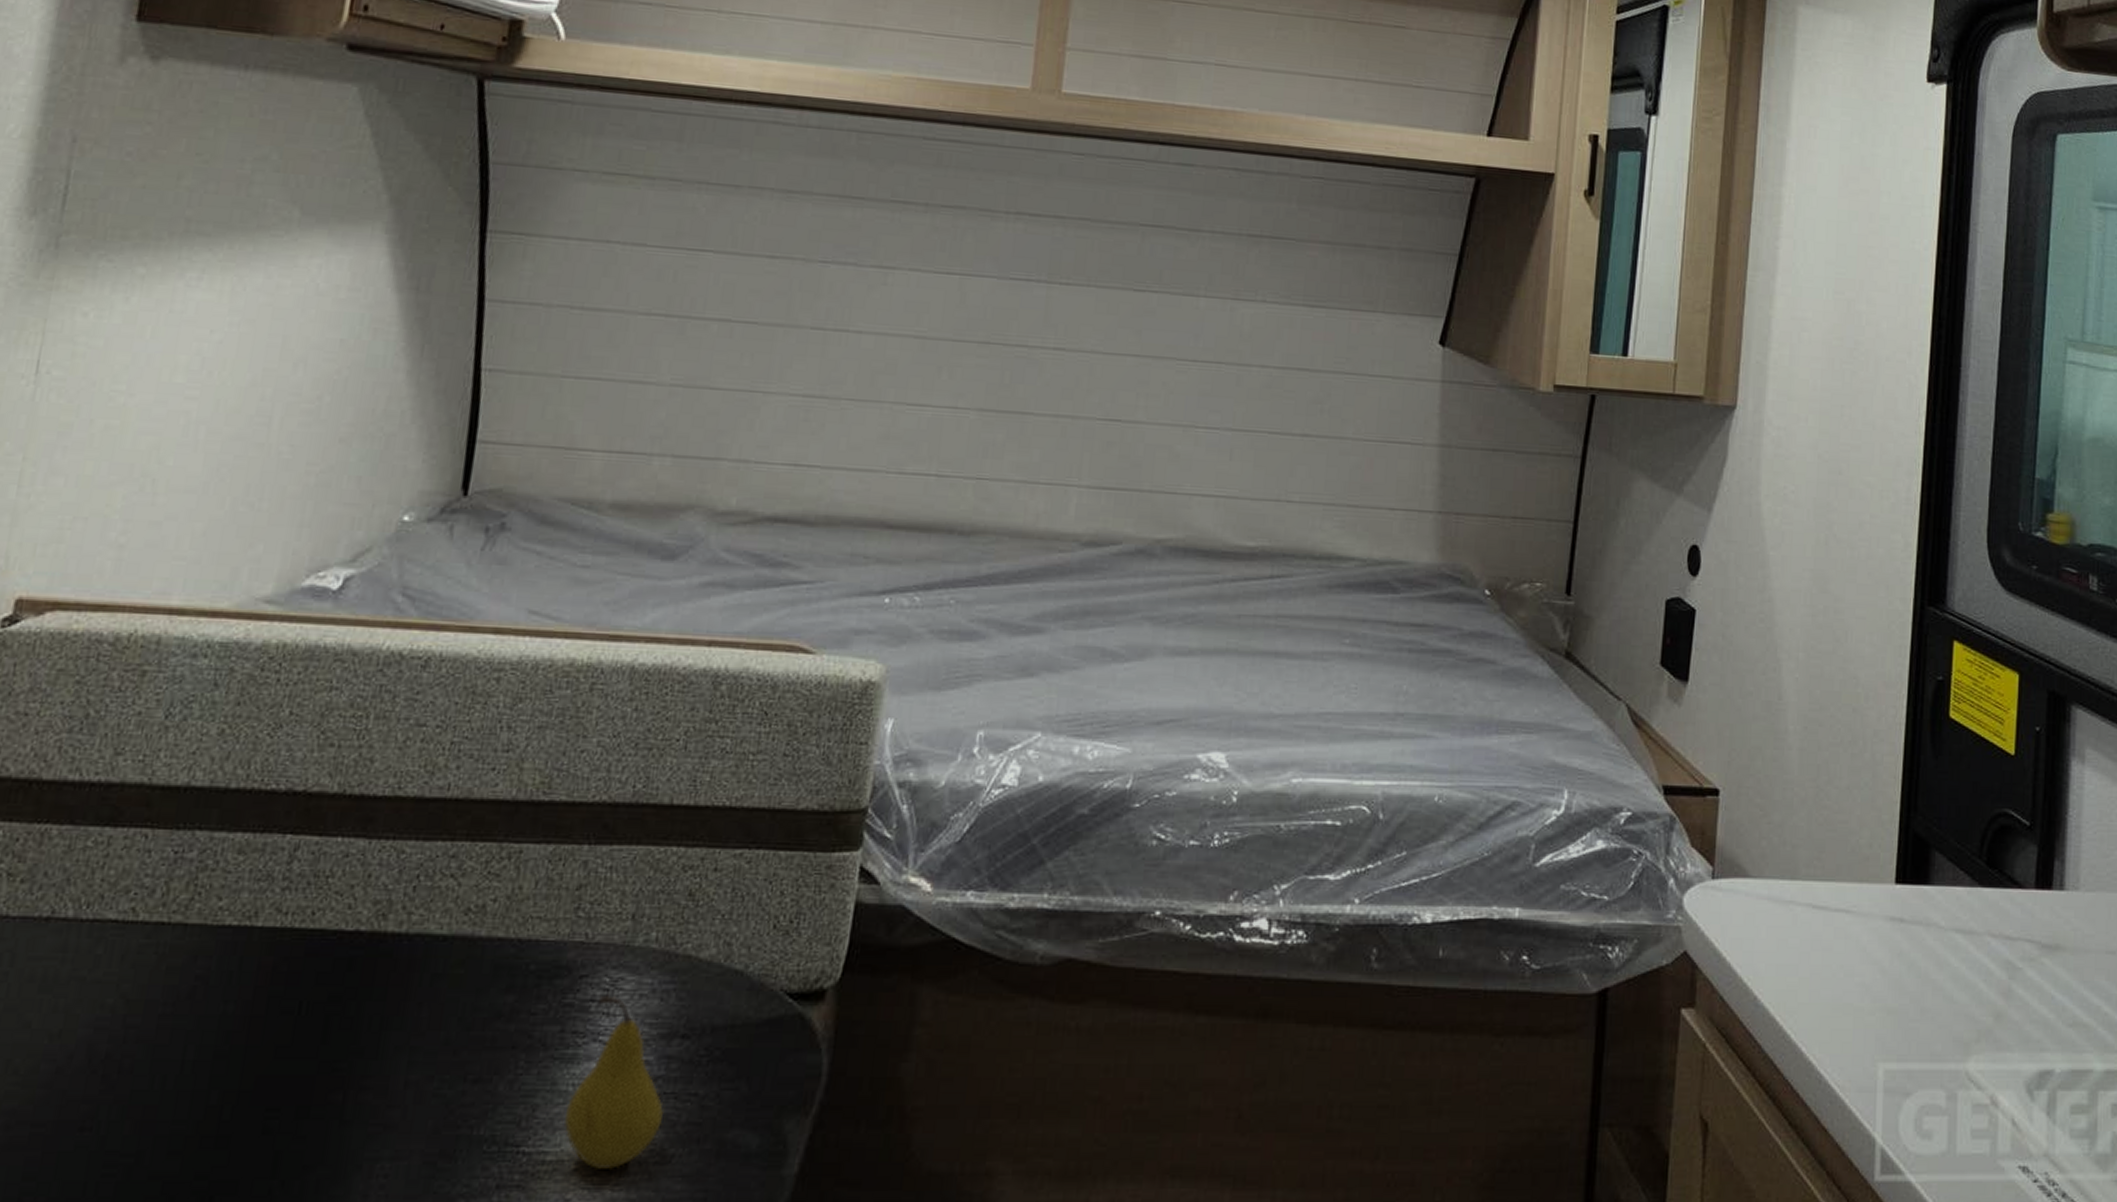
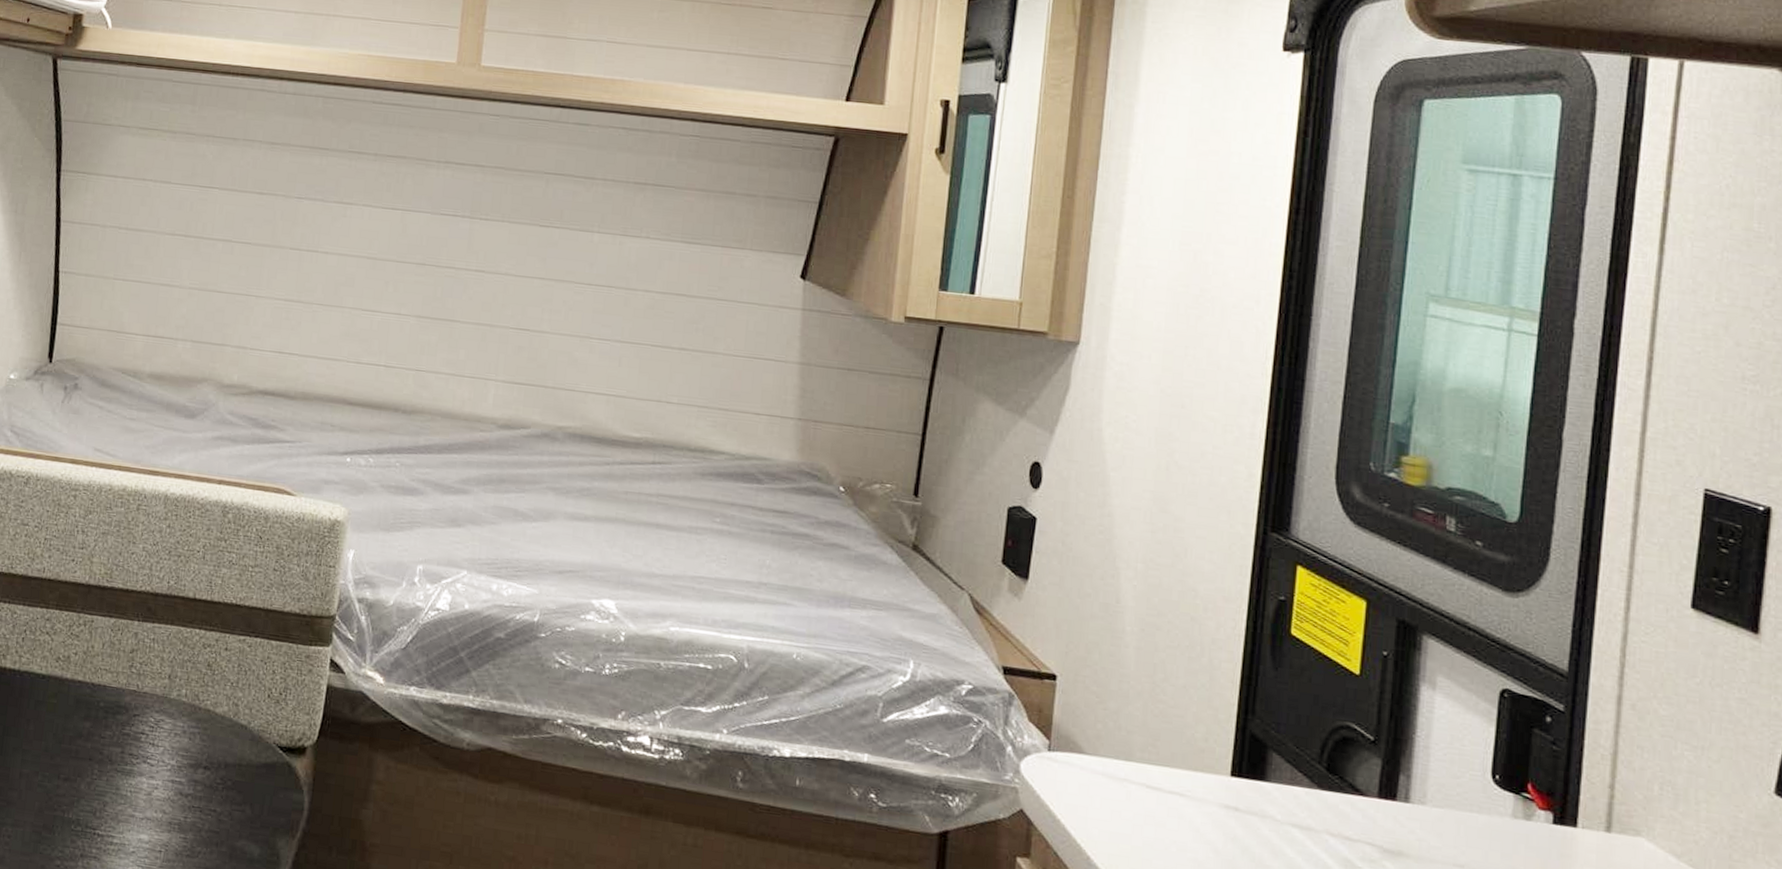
fruit: present [565,995,663,1169] -> none [125,730,192,856]

